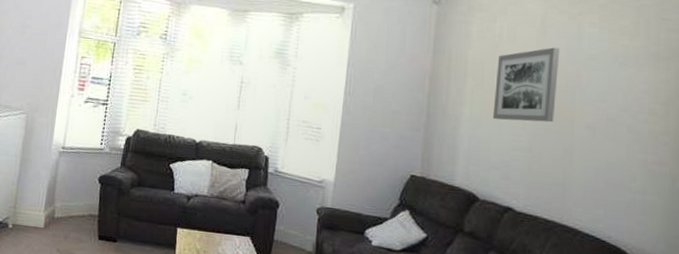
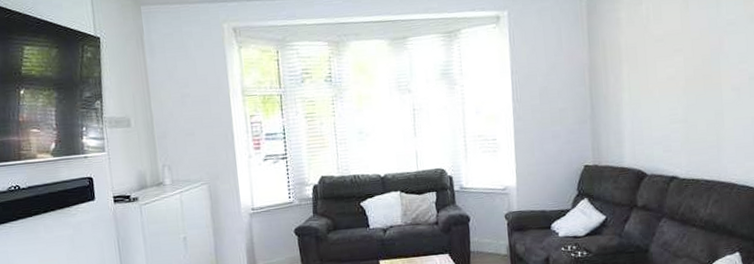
wall art: present [492,47,560,123] -> none [648,19,704,99]

